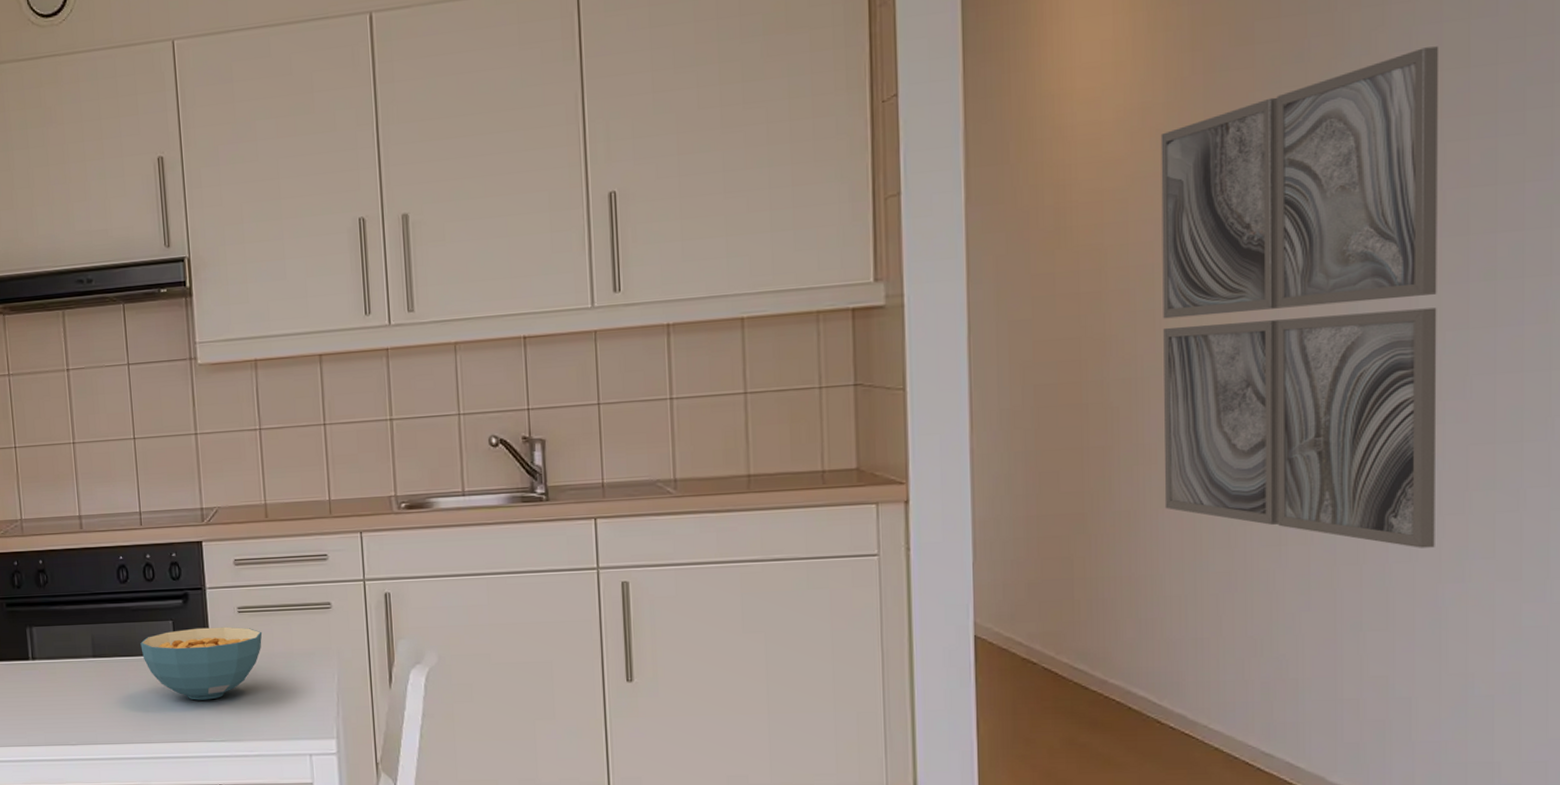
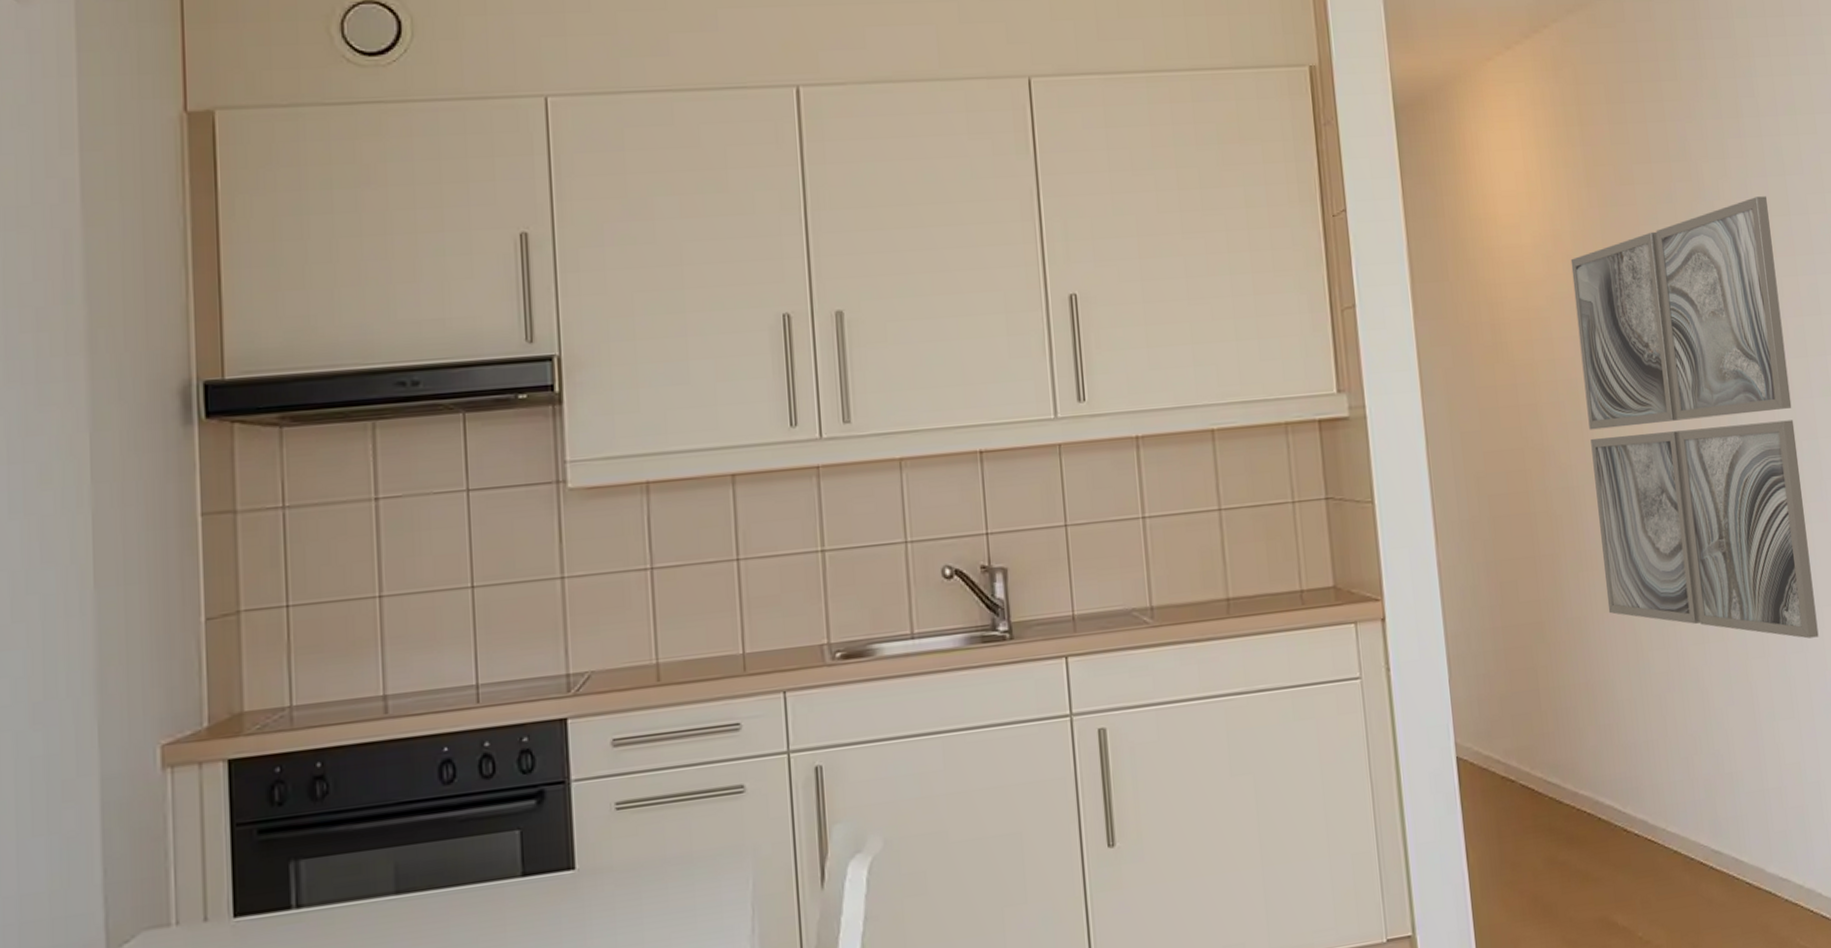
cereal bowl: present [140,626,263,700] -> none [470,829,650,938]

